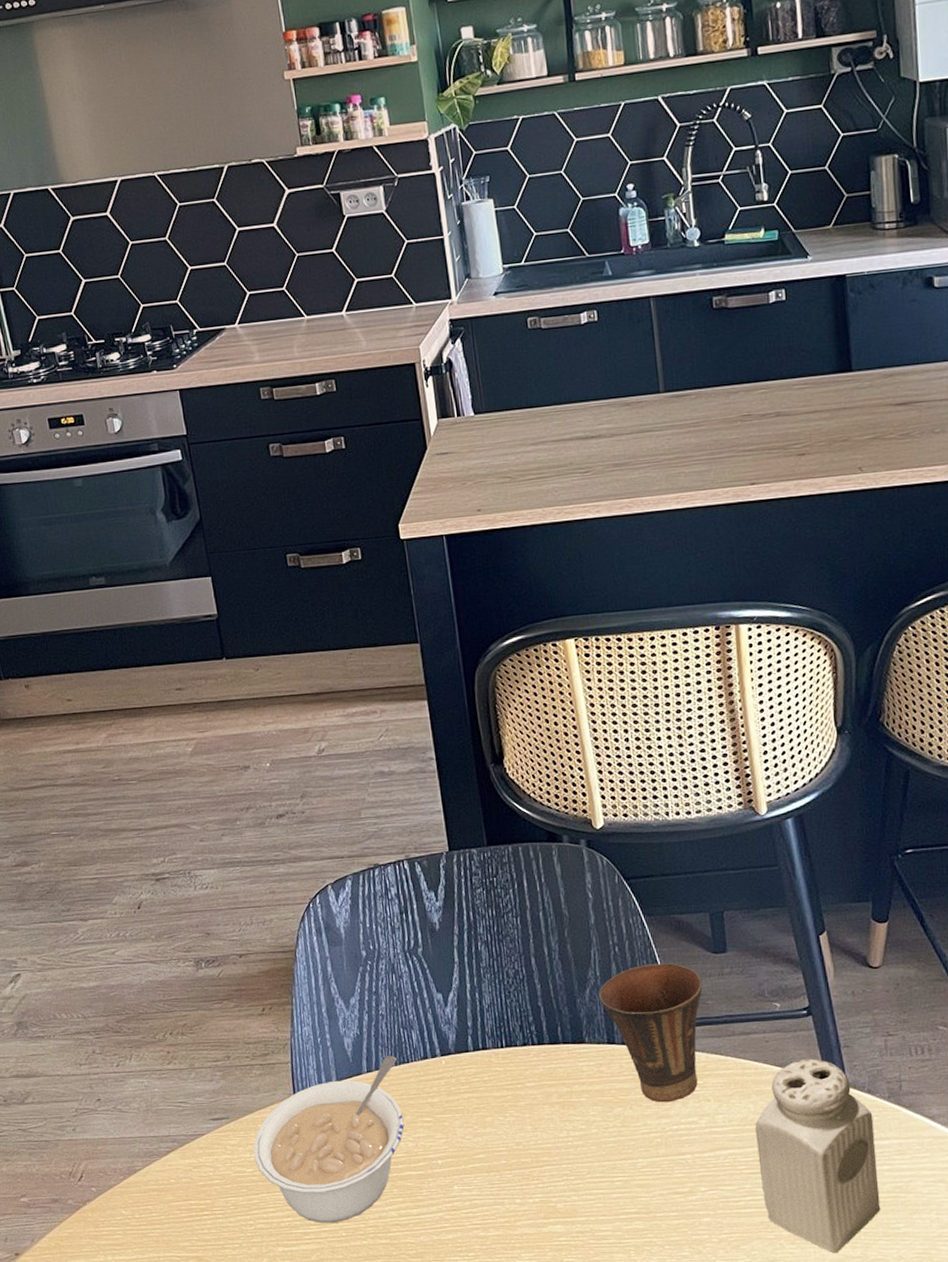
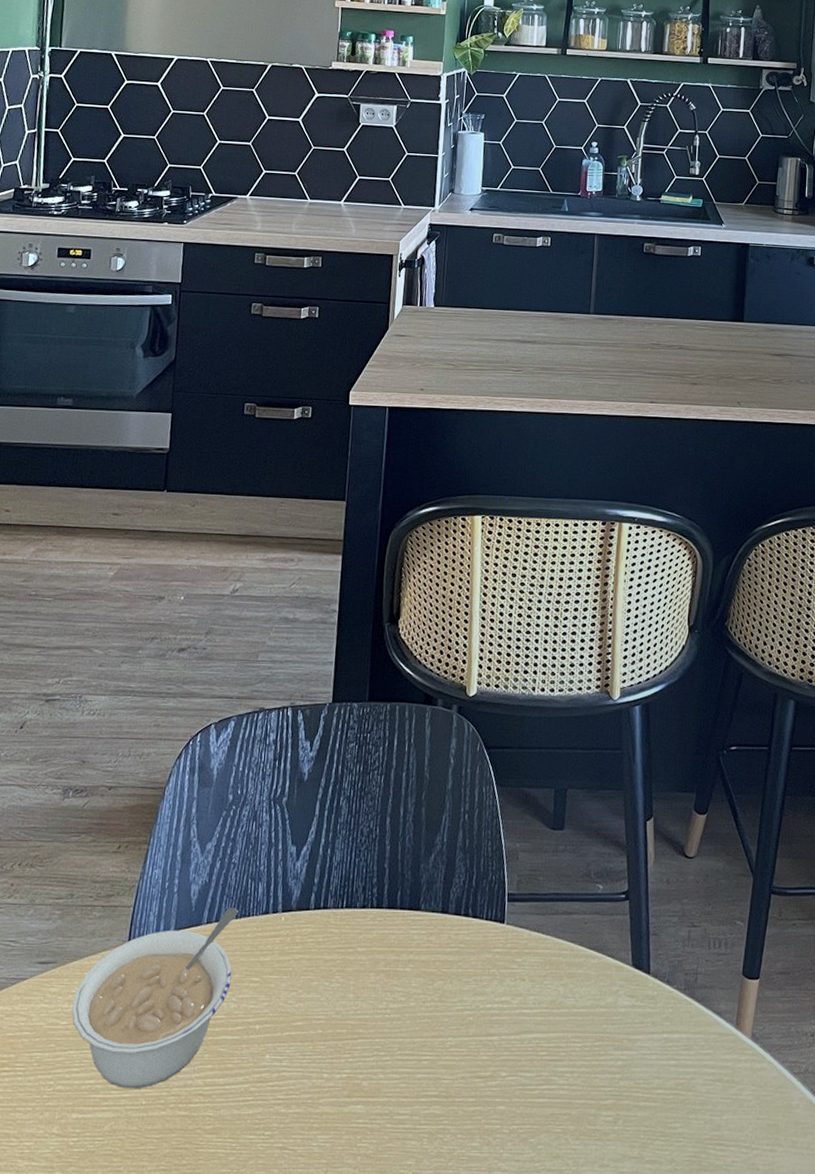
cup: present [598,963,703,1103] -> none [441,834,538,979]
salt shaker: present [755,1058,881,1253] -> none [557,944,668,1152]

